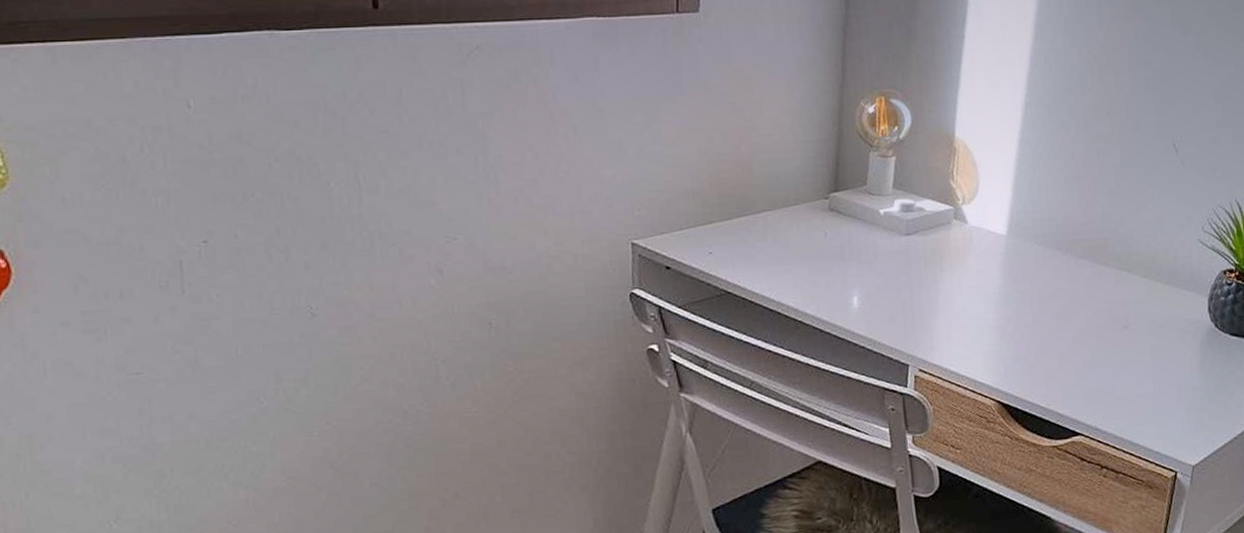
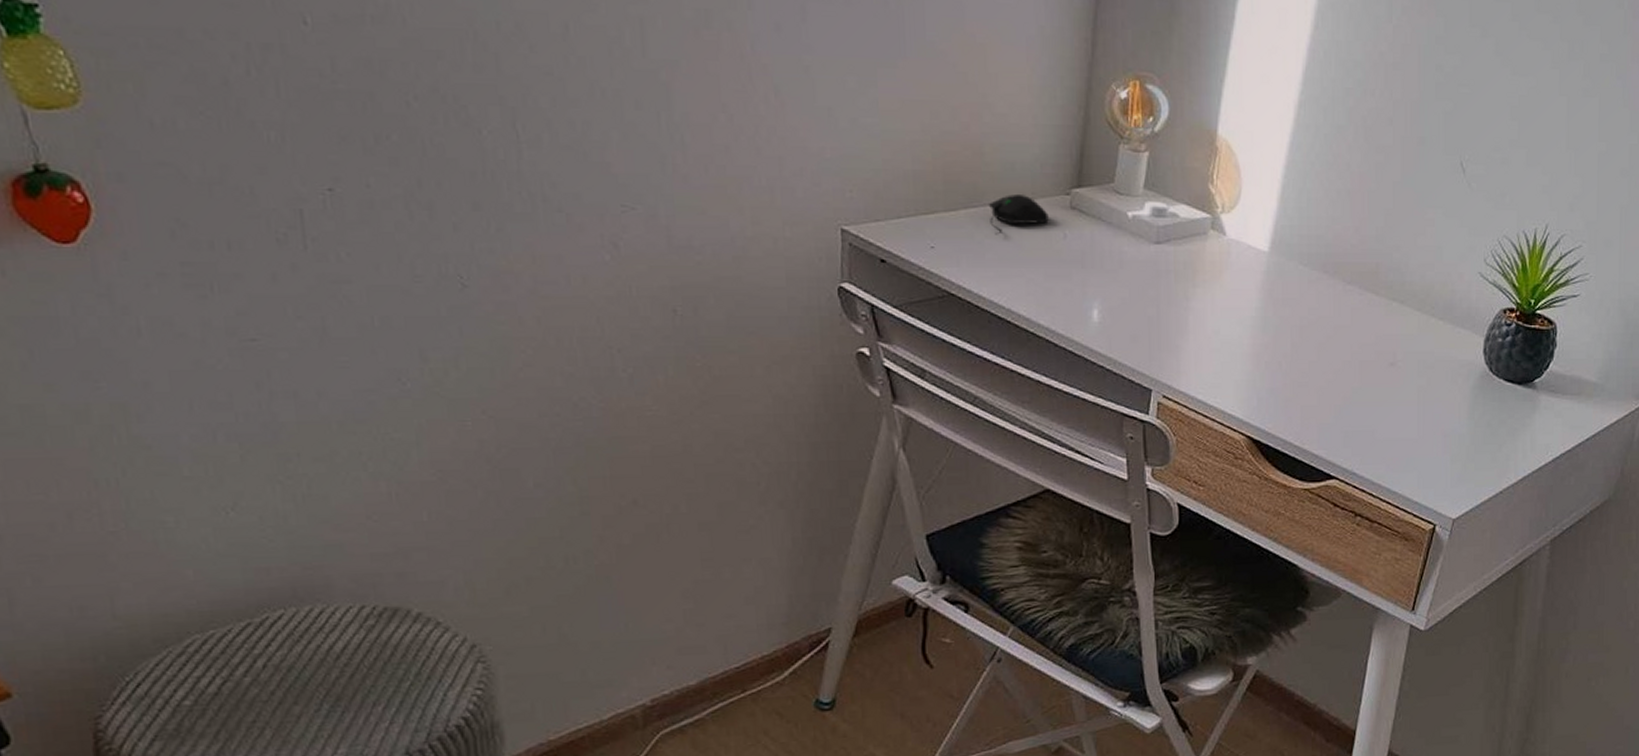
computer mouse: none [757,202,811,238] -> present [988,194,1049,235]

